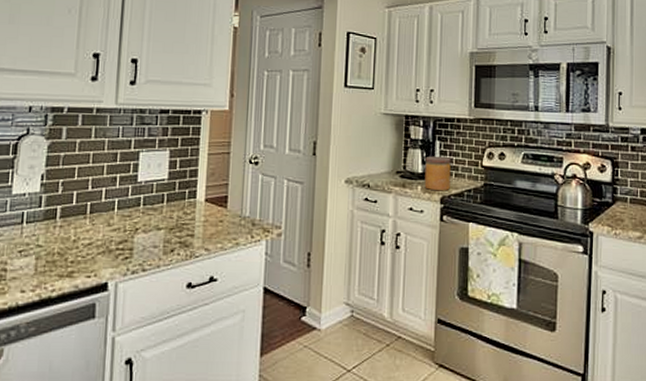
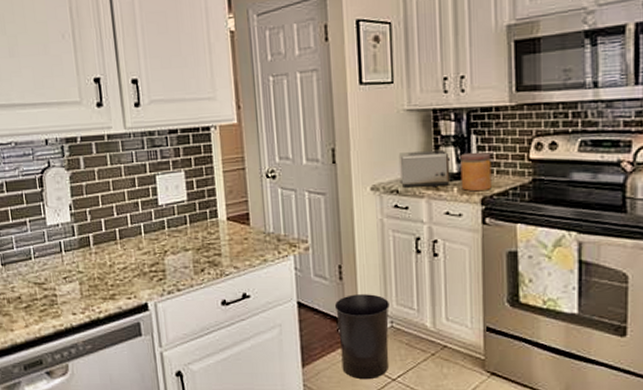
waste bin: none [299,282,352,371] -> present [334,294,389,380]
toaster: none [371,150,416,184] -> present [398,149,450,189]

